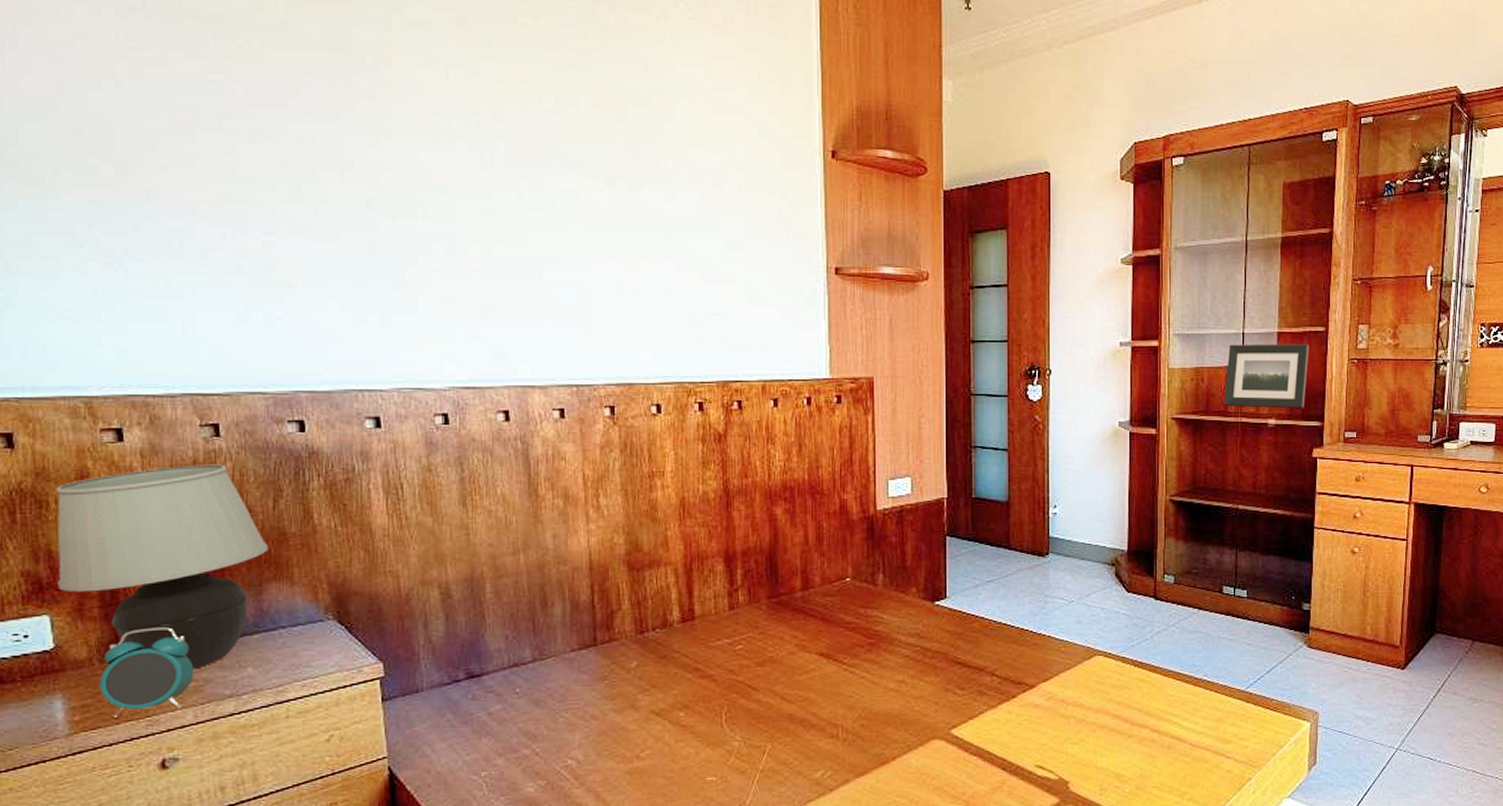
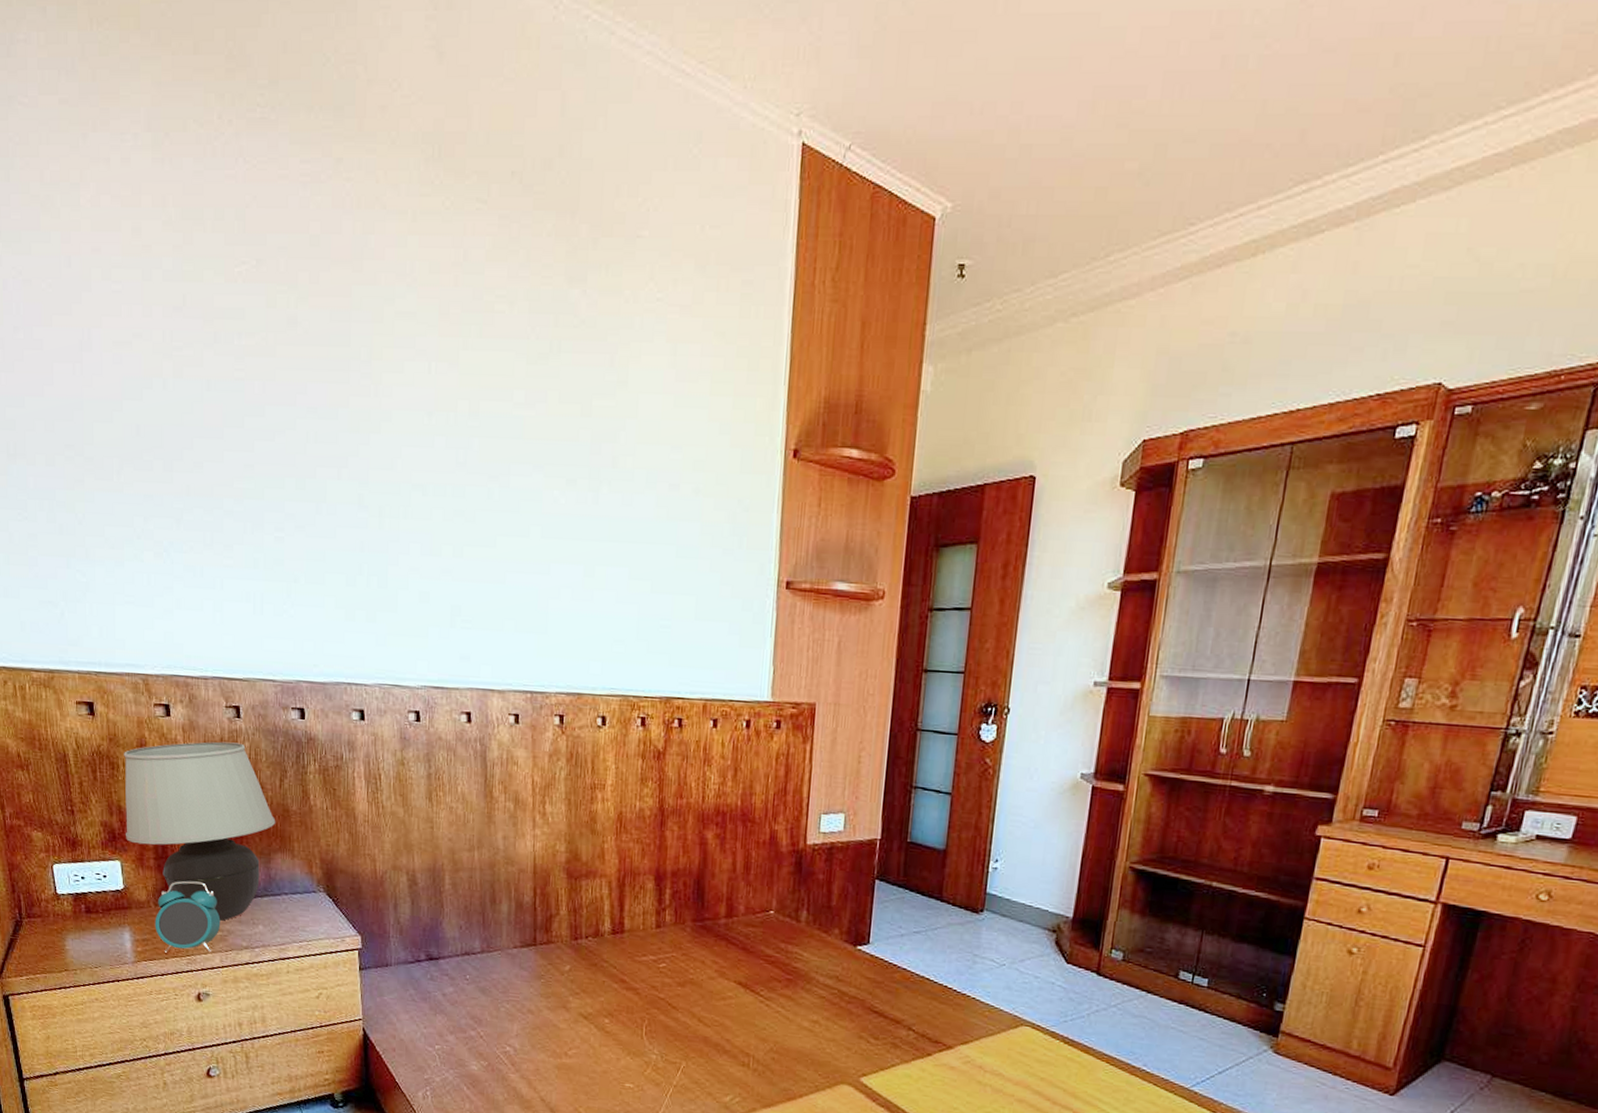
picture frame: present [1224,343,1309,408] -> none [1211,692,1333,776]

